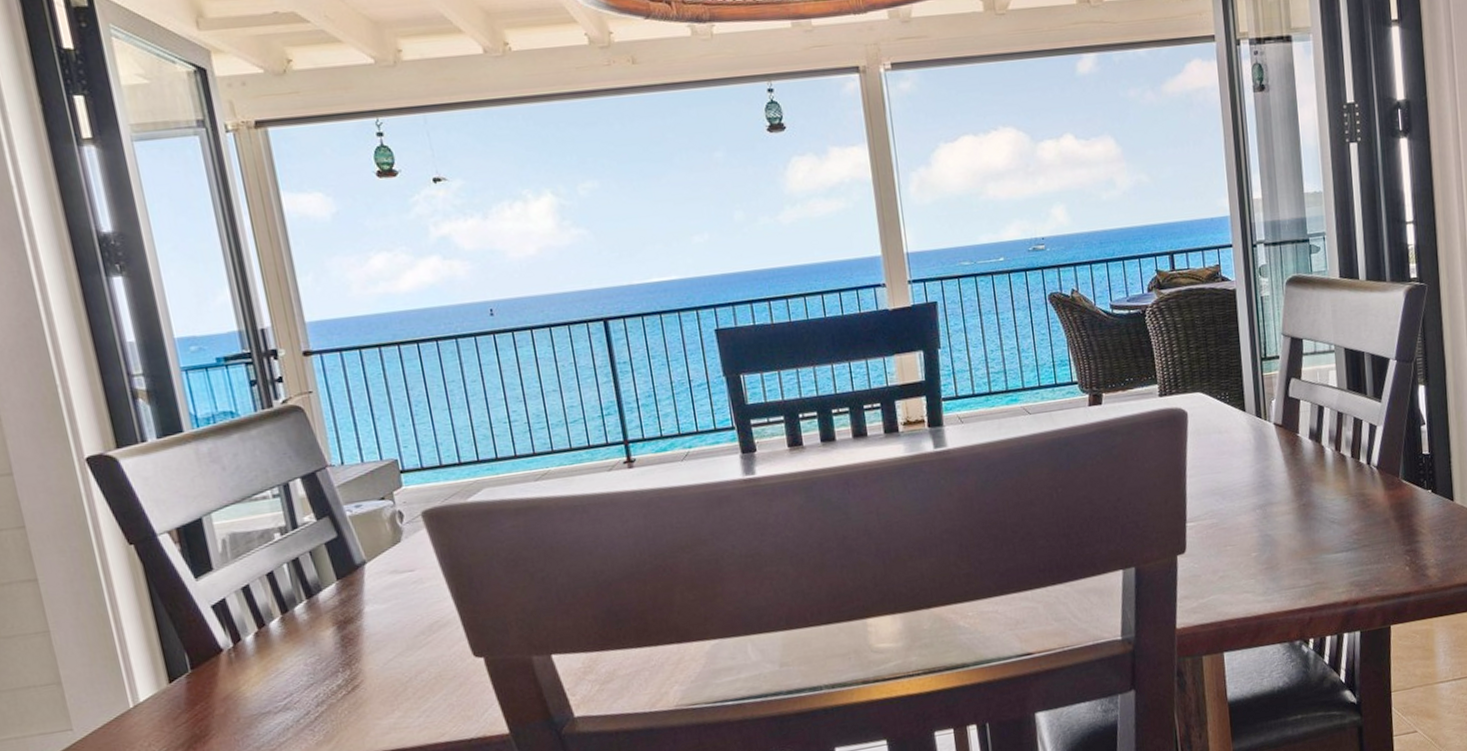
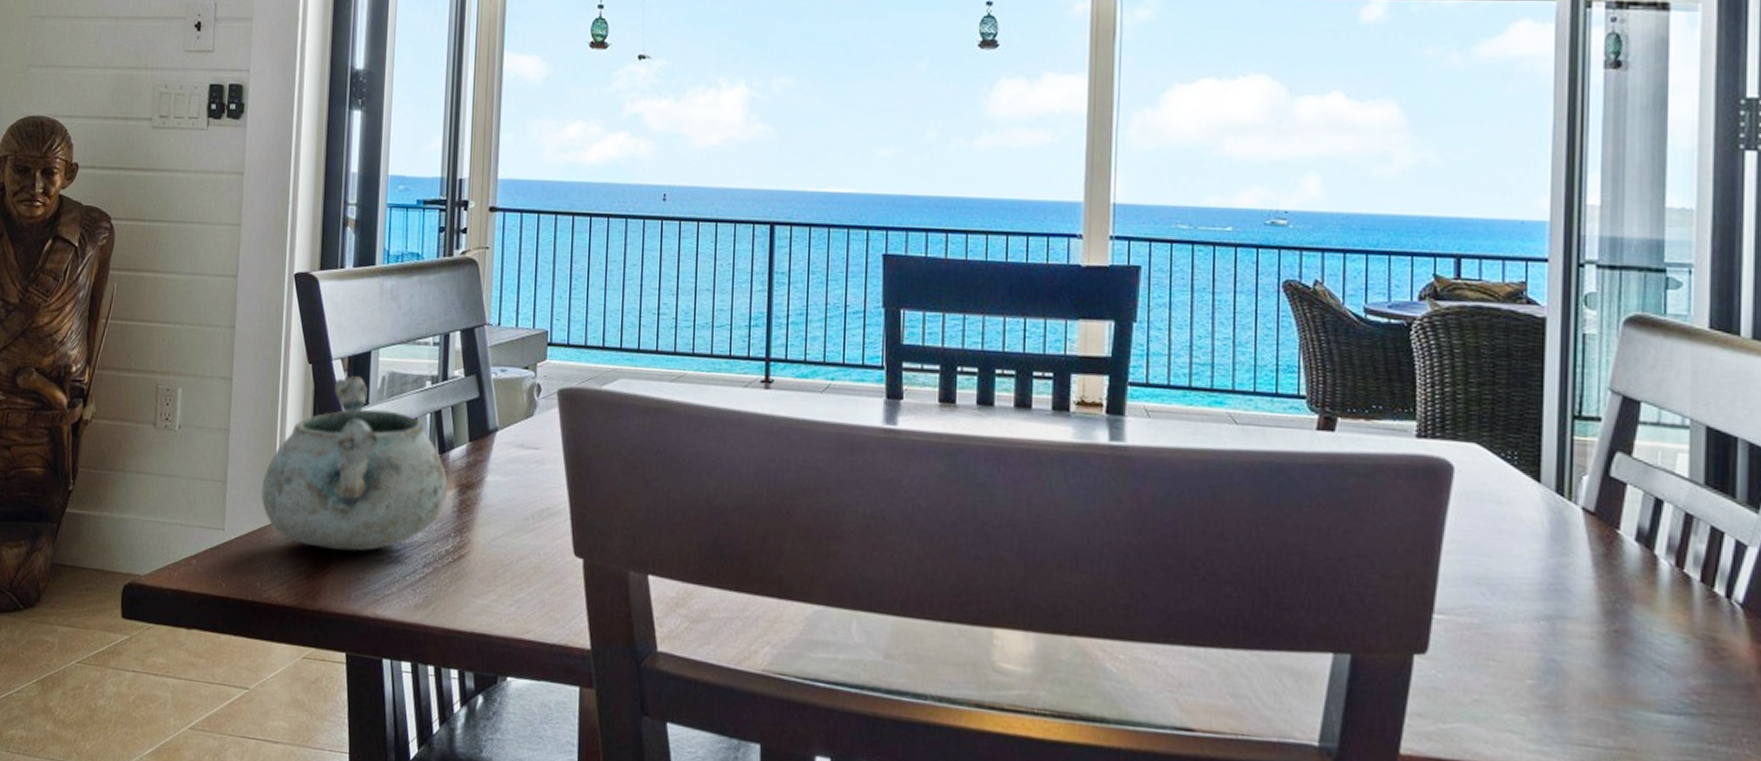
decorative bowl: none [106,545,326,721] -> present [261,376,448,551]

